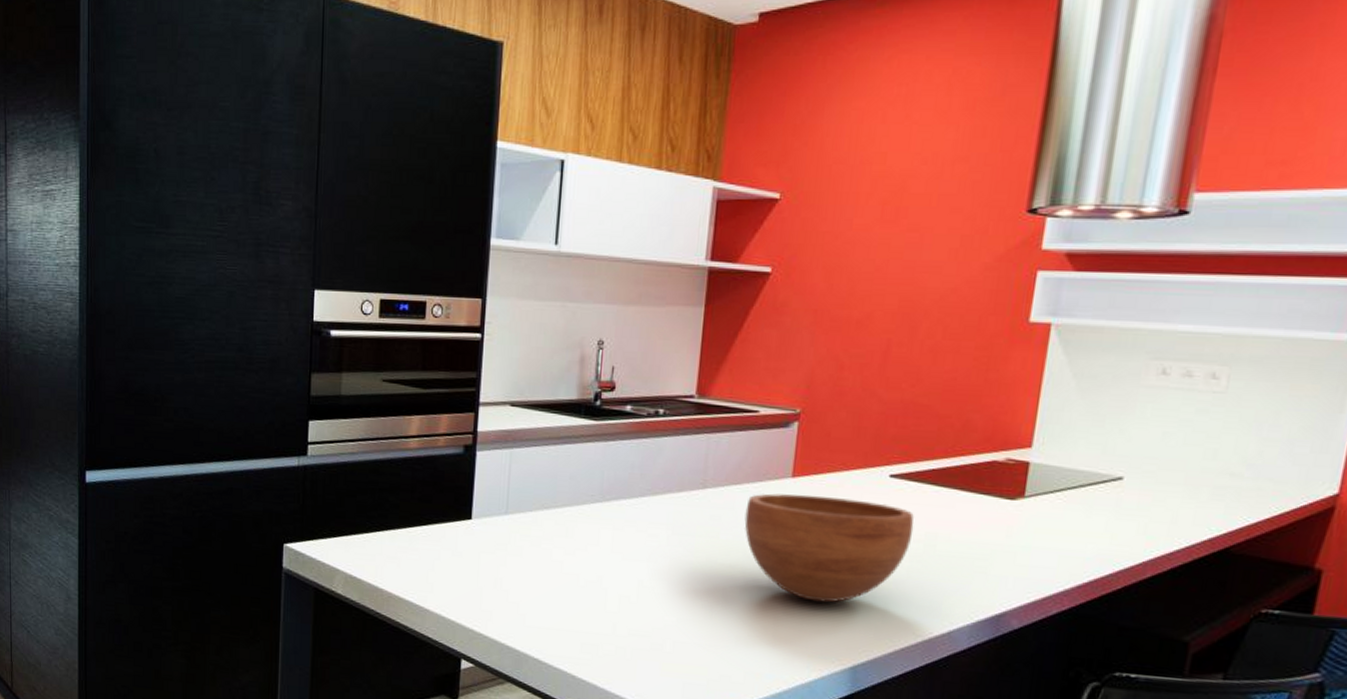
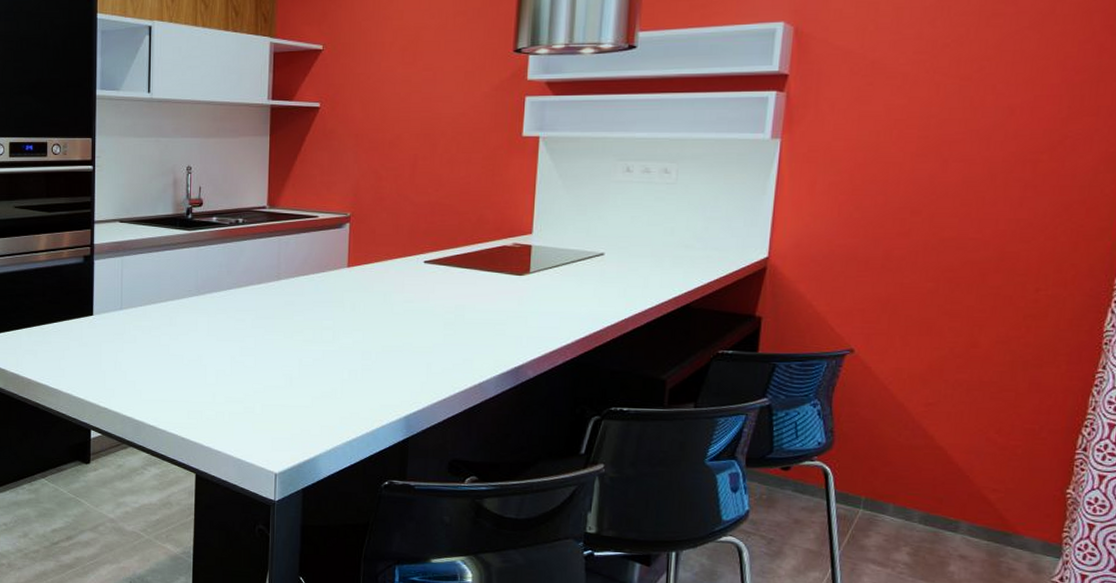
bowl: present [744,493,914,603] -> none [312,280,446,366]

